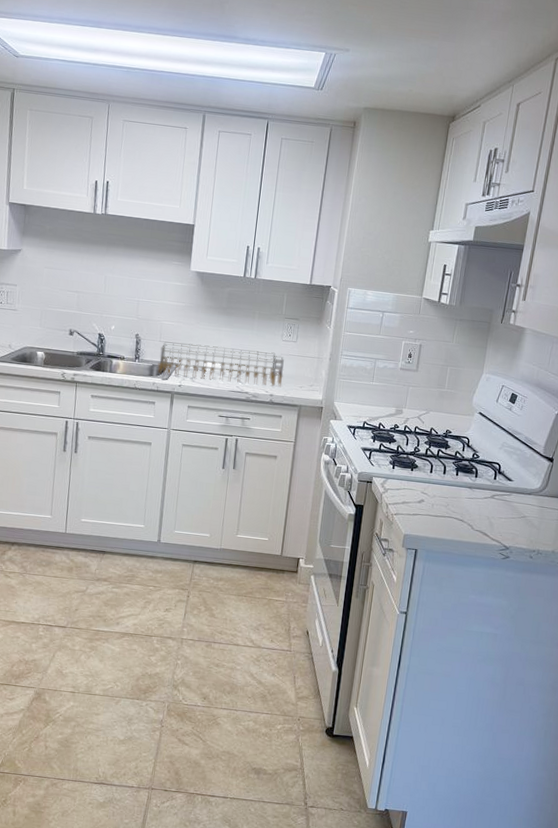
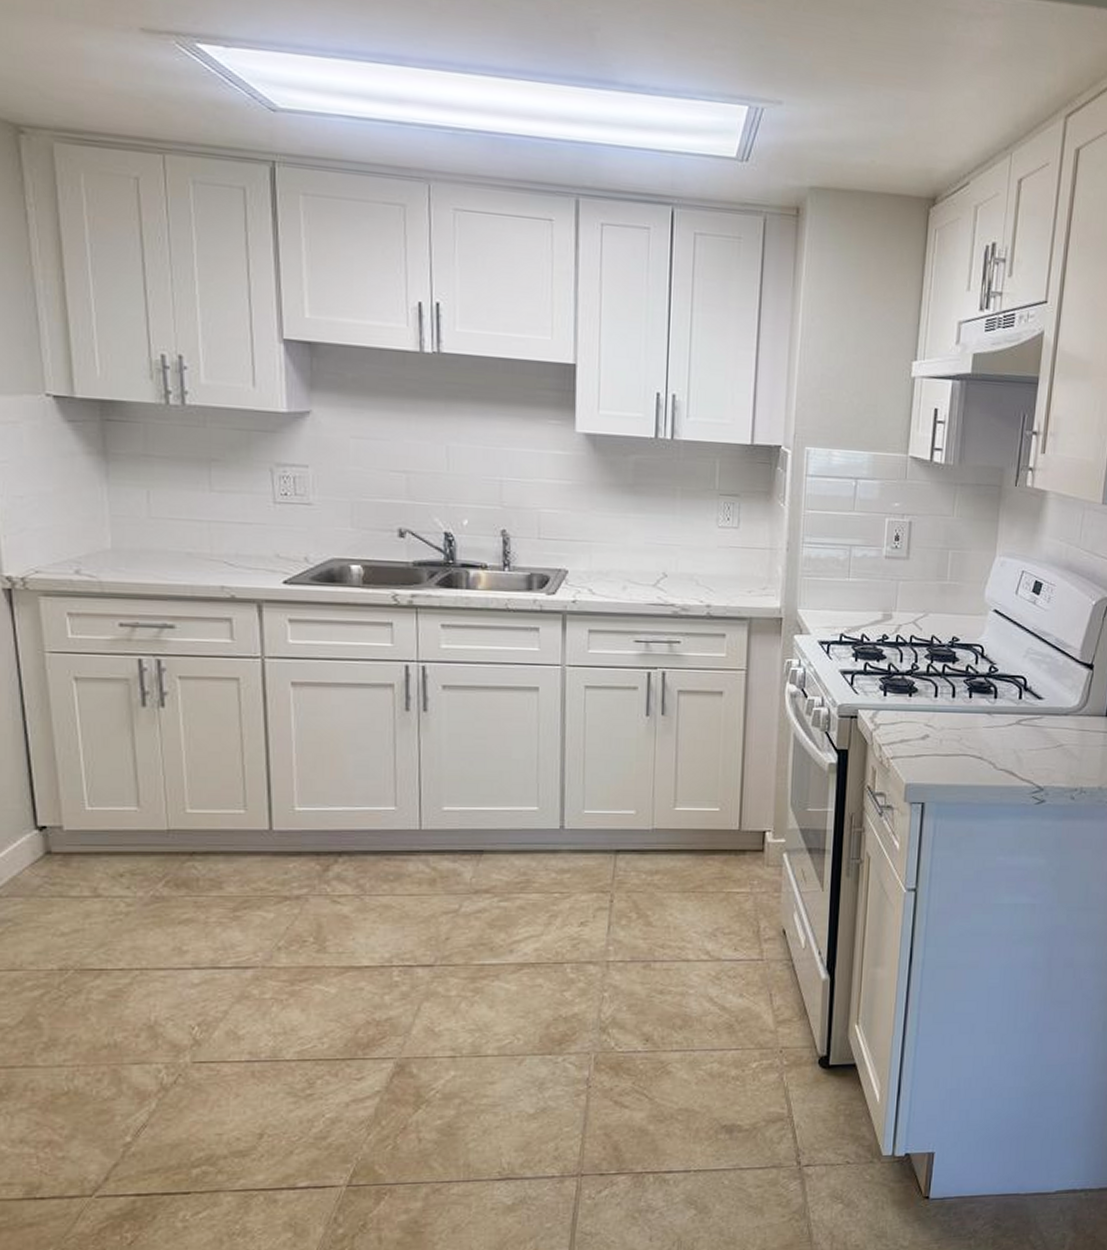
dish rack: present [157,341,284,387] -> none [538,538,724,594]

